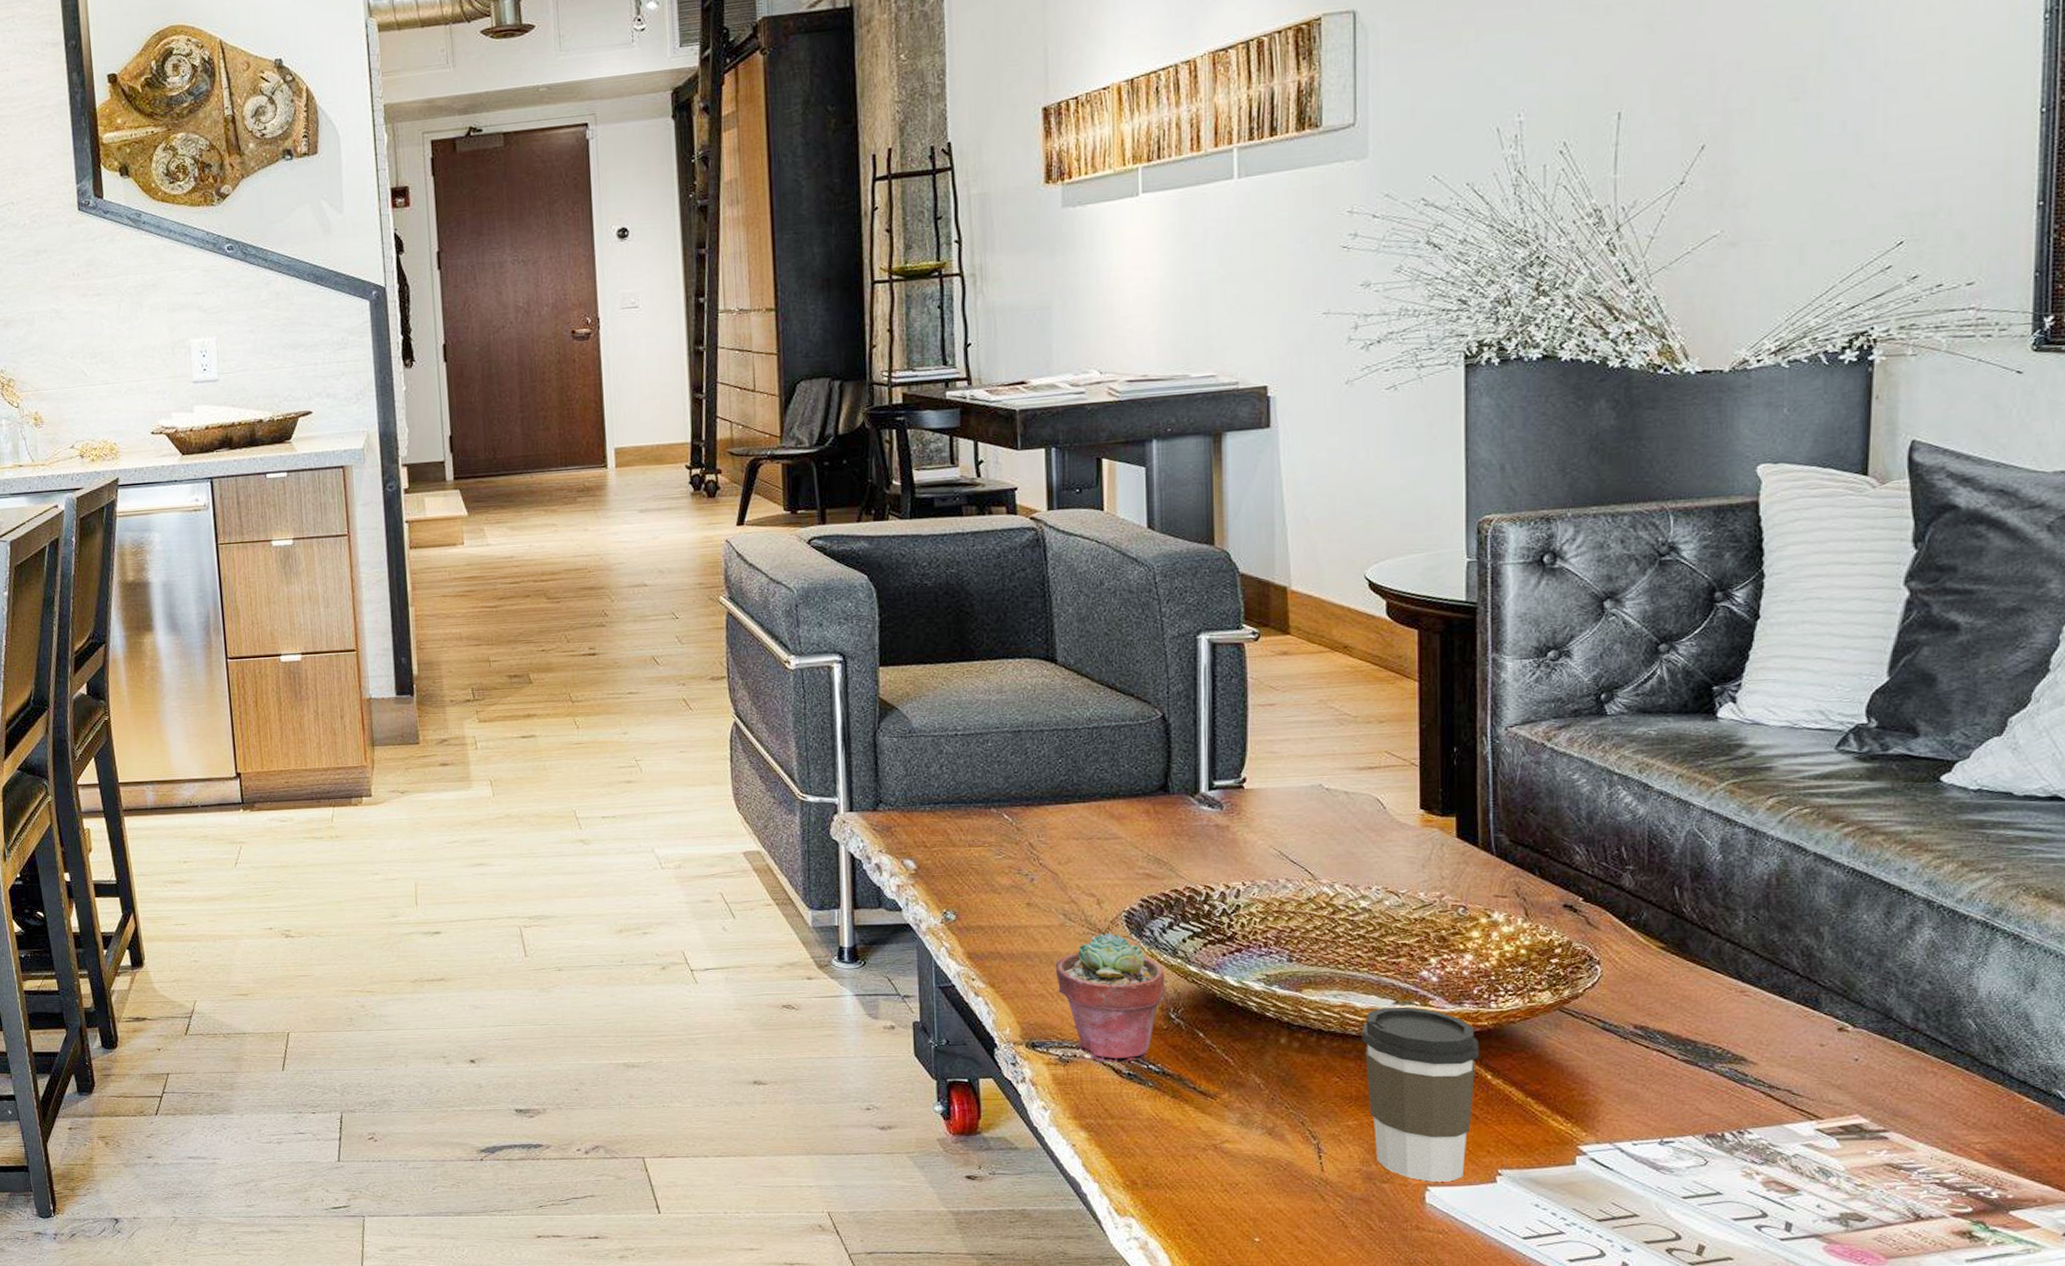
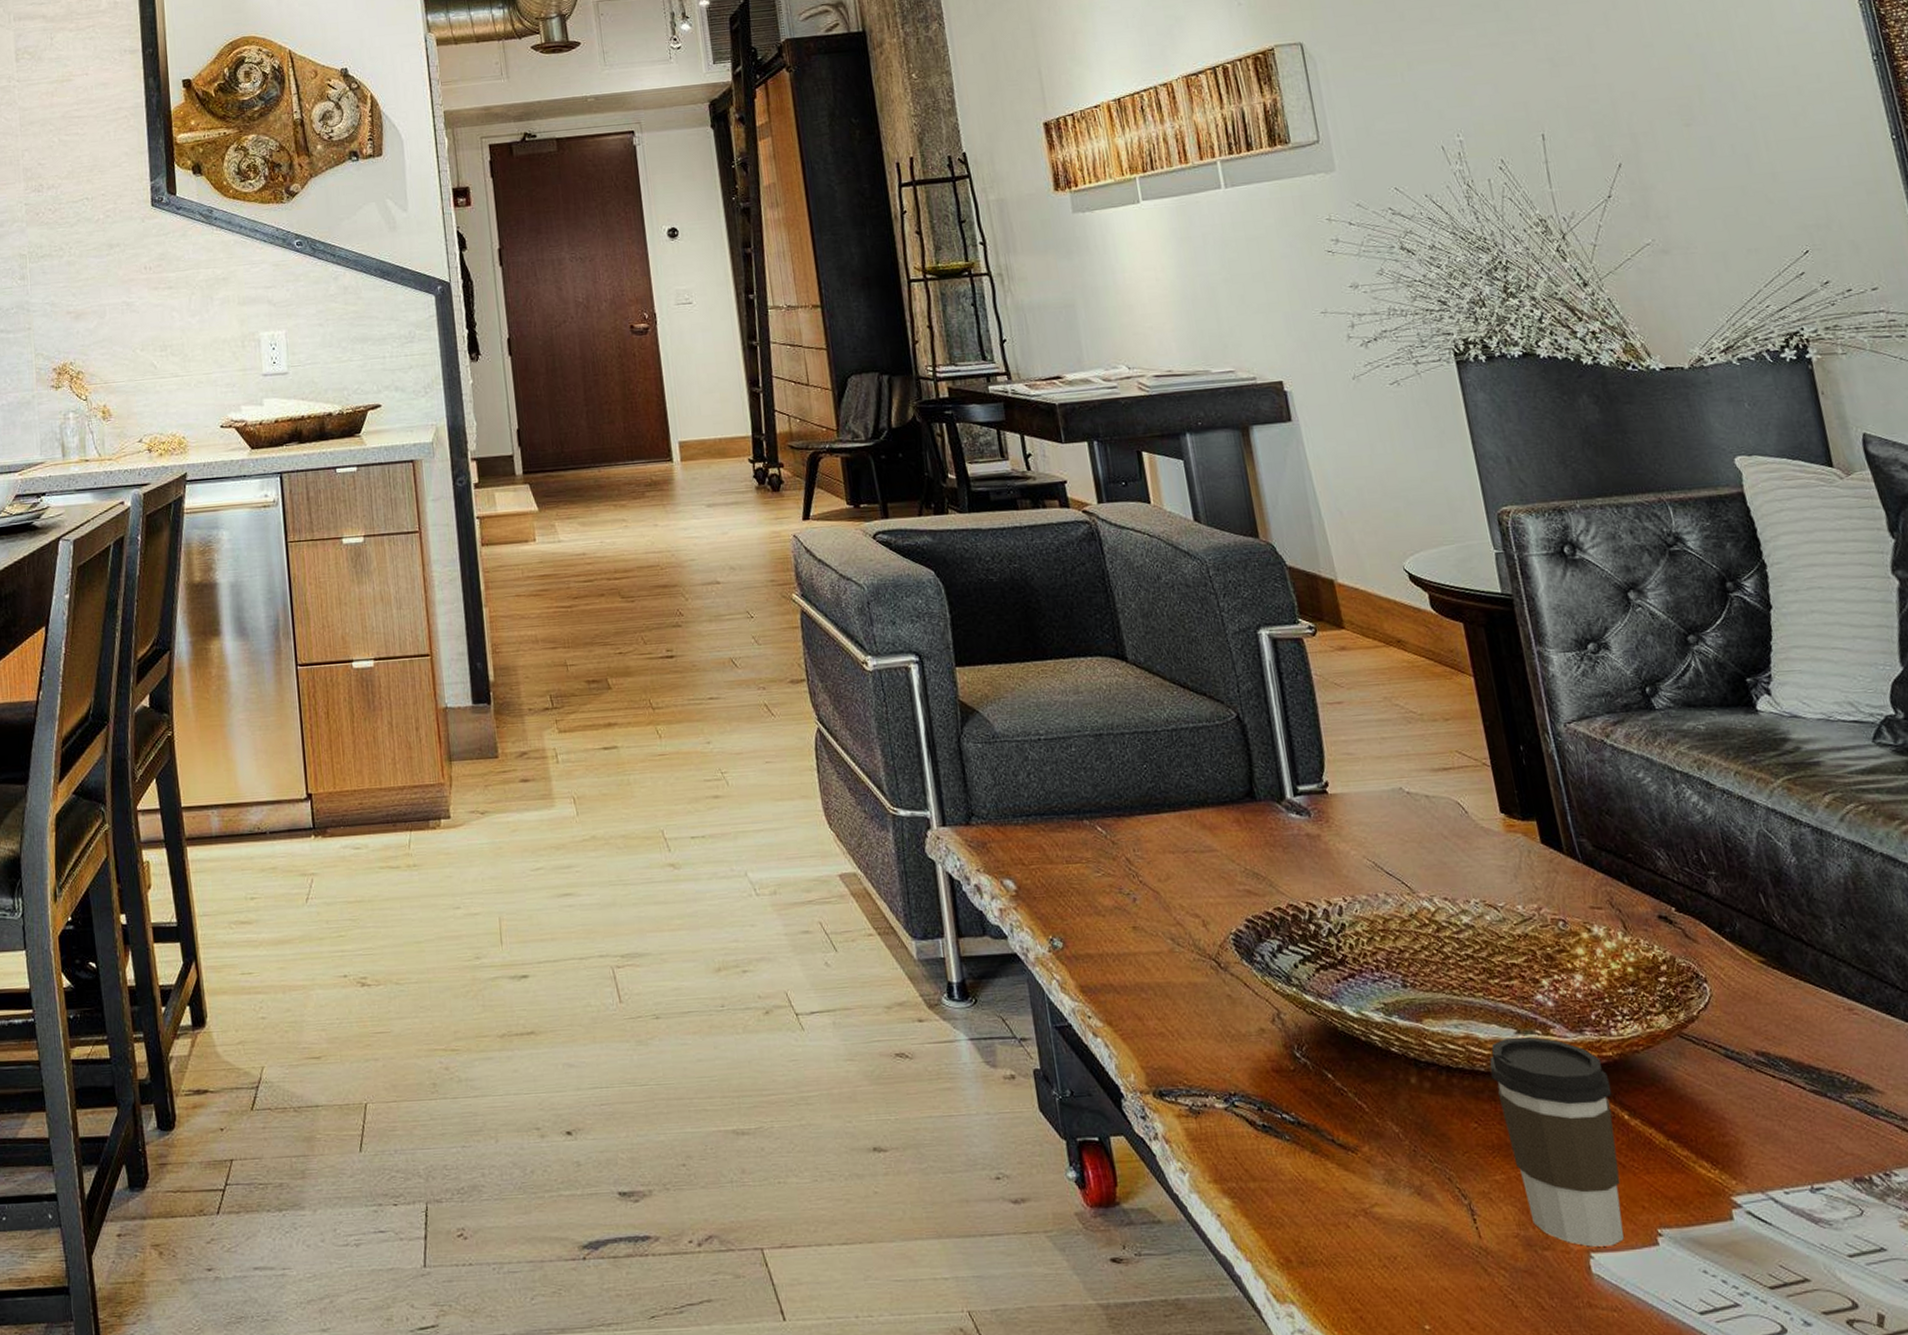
potted succulent: present [1055,933,1165,1063] -> none [1170,959,1286,1113]

